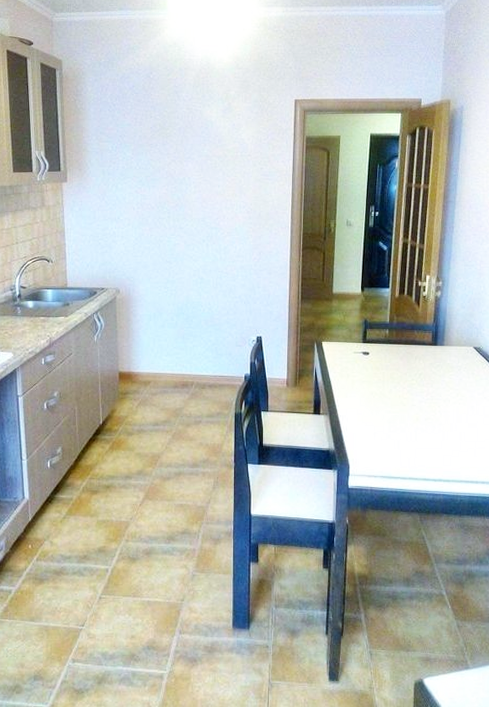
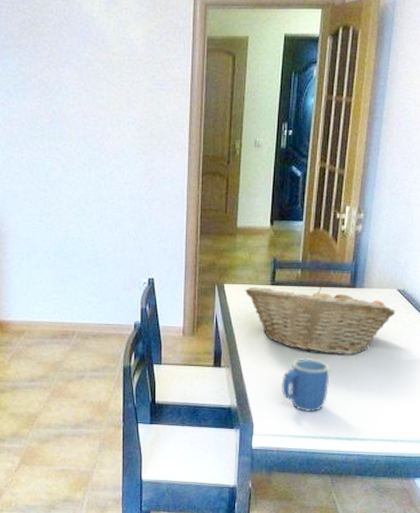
fruit basket: none [340,343,473,405] -> present [245,285,396,355]
mug: none [373,407,416,455] -> present [280,358,330,412]

